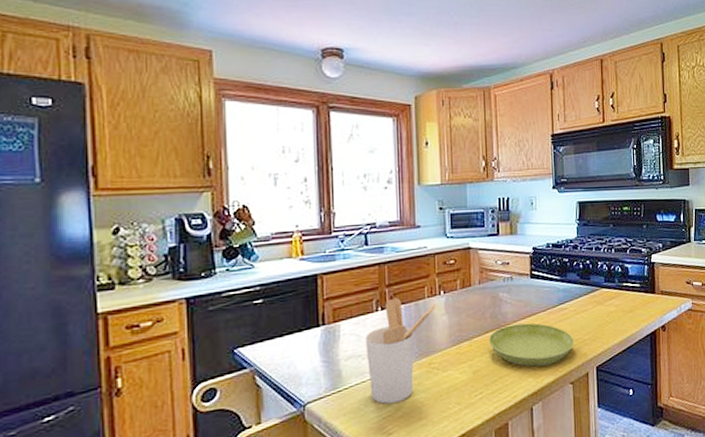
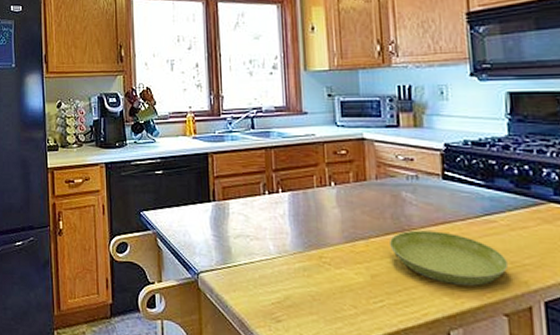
utensil holder: present [365,298,436,404] -> none [253,183,326,291]

